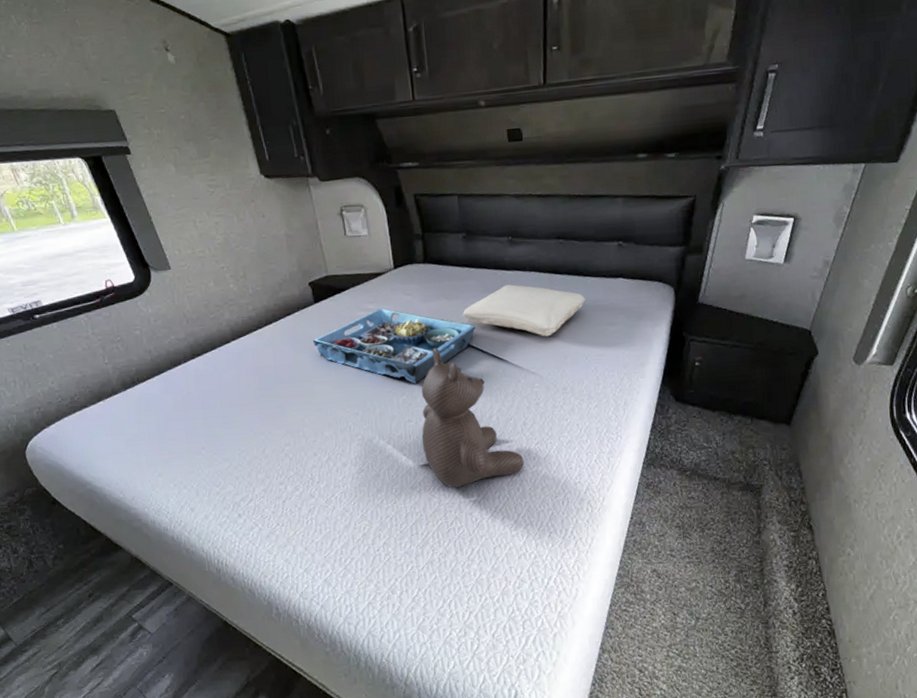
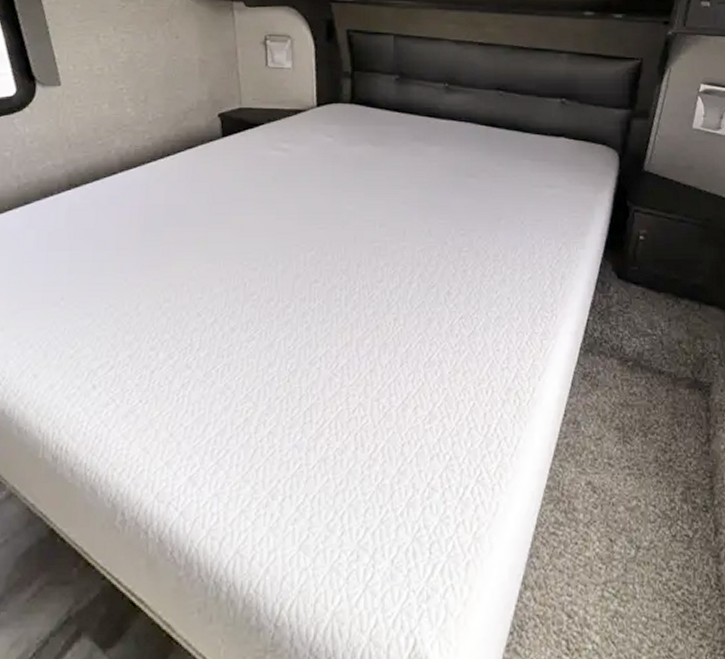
serving tray: present [312,308,476,384] -> none [213,148,402,238]
teddy bear: present [421,347,524,488] -> none [328,198,445,366]
pillow: present [462,284,586,337] -> none [388,135,524,195]

